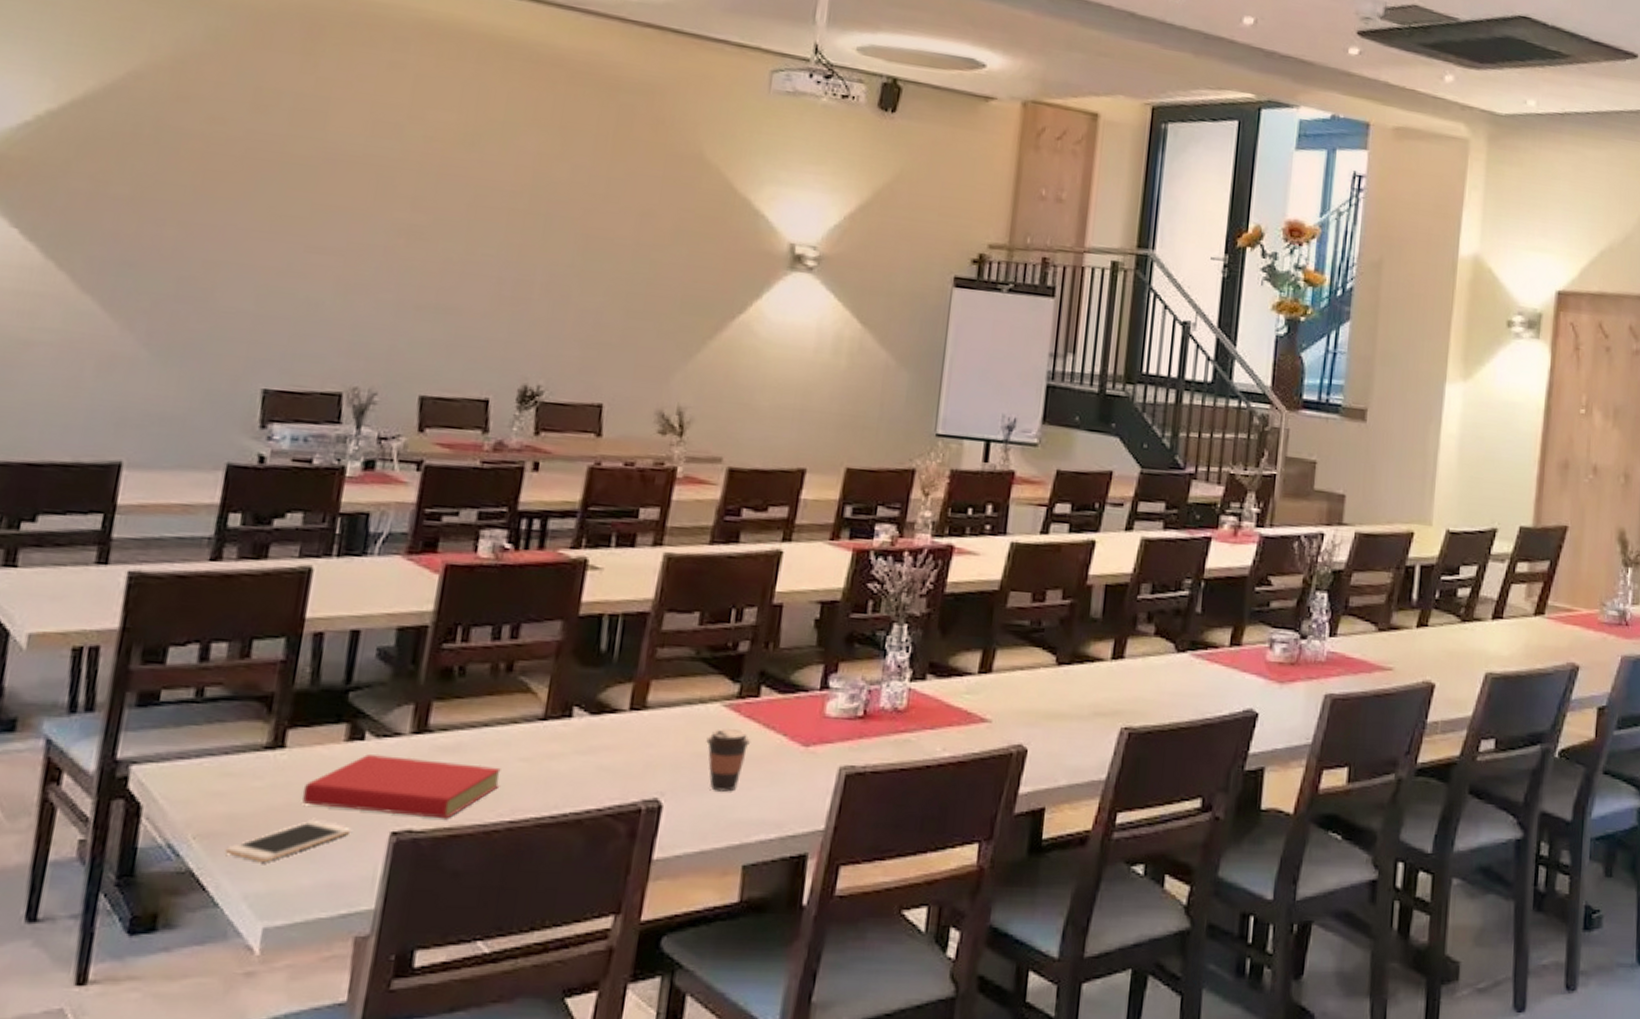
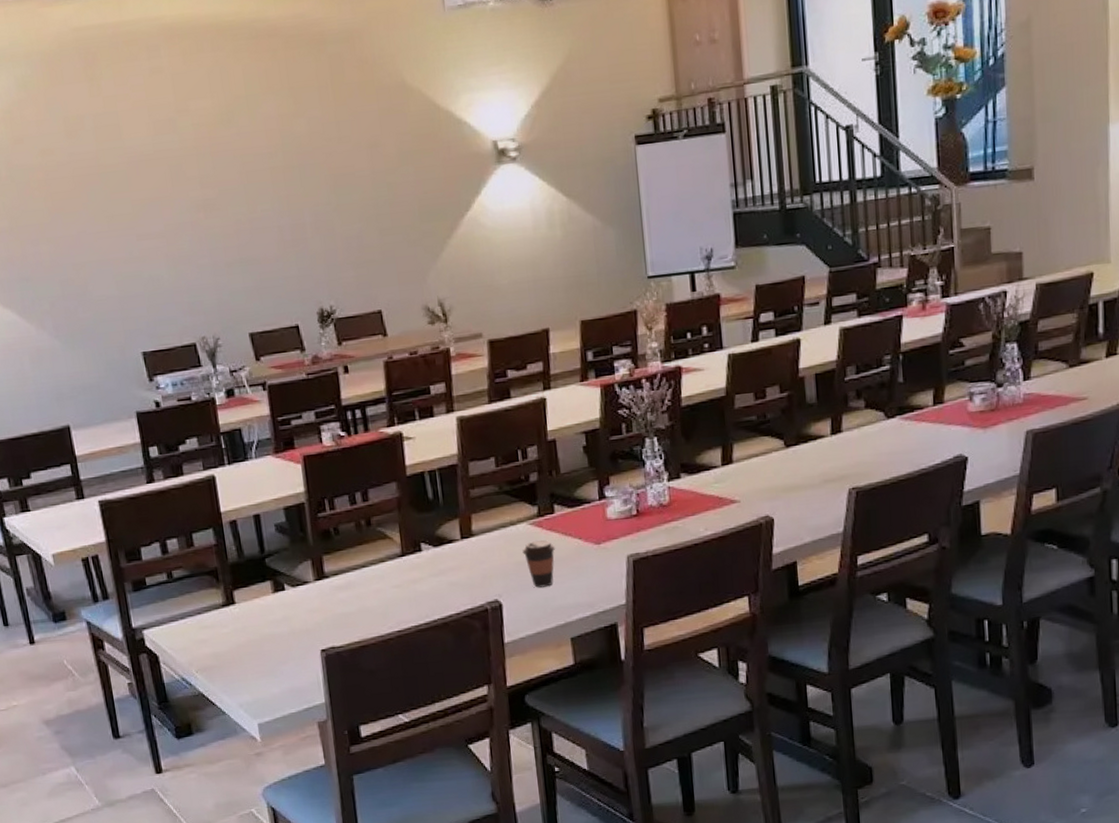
cell phone: present [224,821,350,862] -> none [218,649,294,682]
book: present [302,754,501,819] -> none [255,595,385,640]

